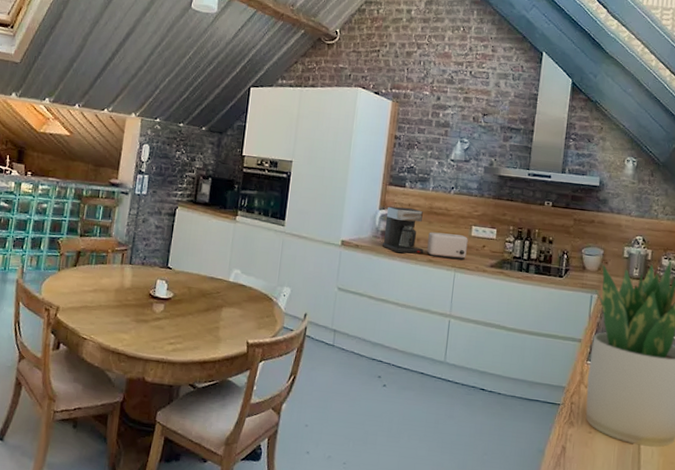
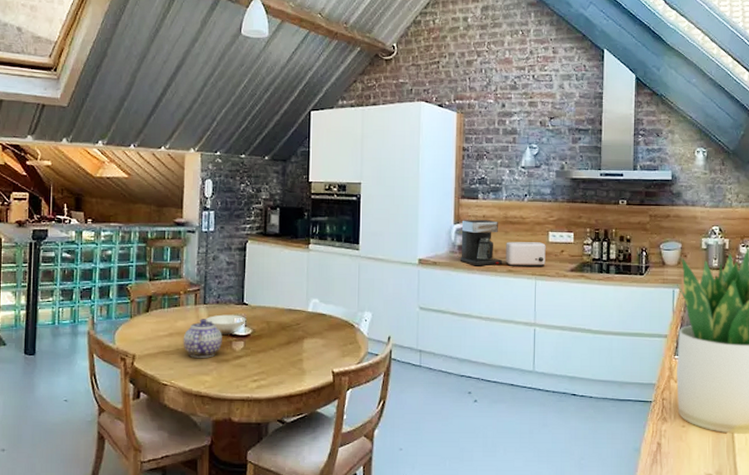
teapot: none [105,278,144,317] -> present [183,319,222,358]
bowl: none [130,276,169,296] -> present [206,314,246,335]

